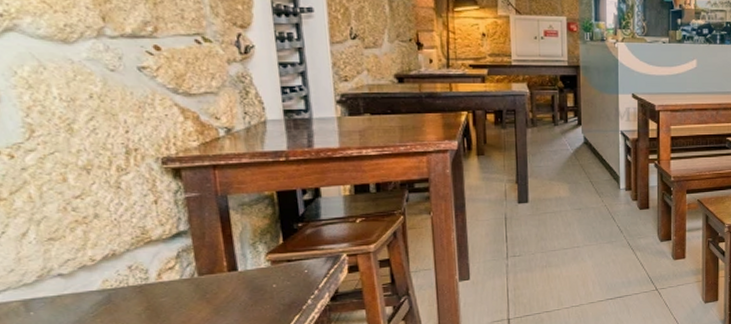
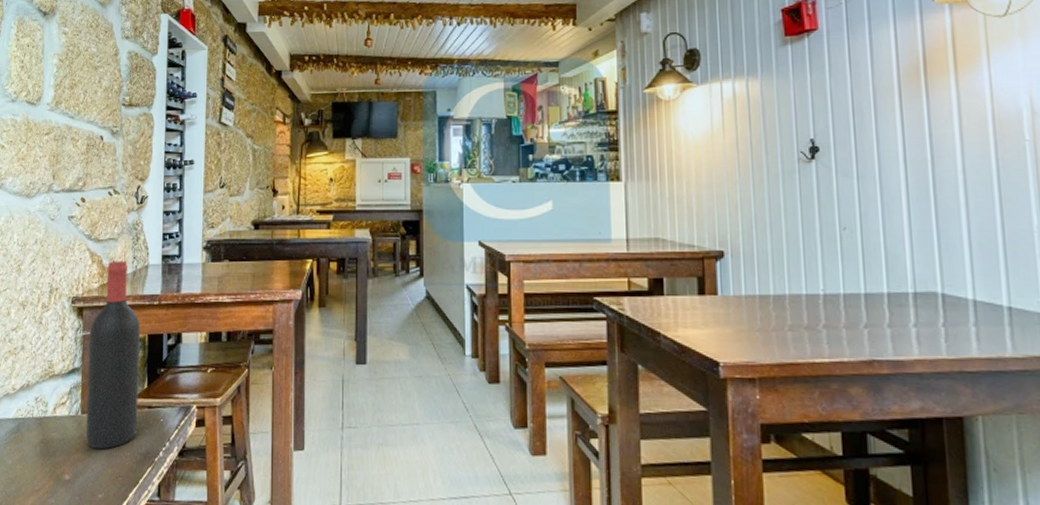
wine bottle: none [194,117,276,307] -> present [86,261,140,450]

